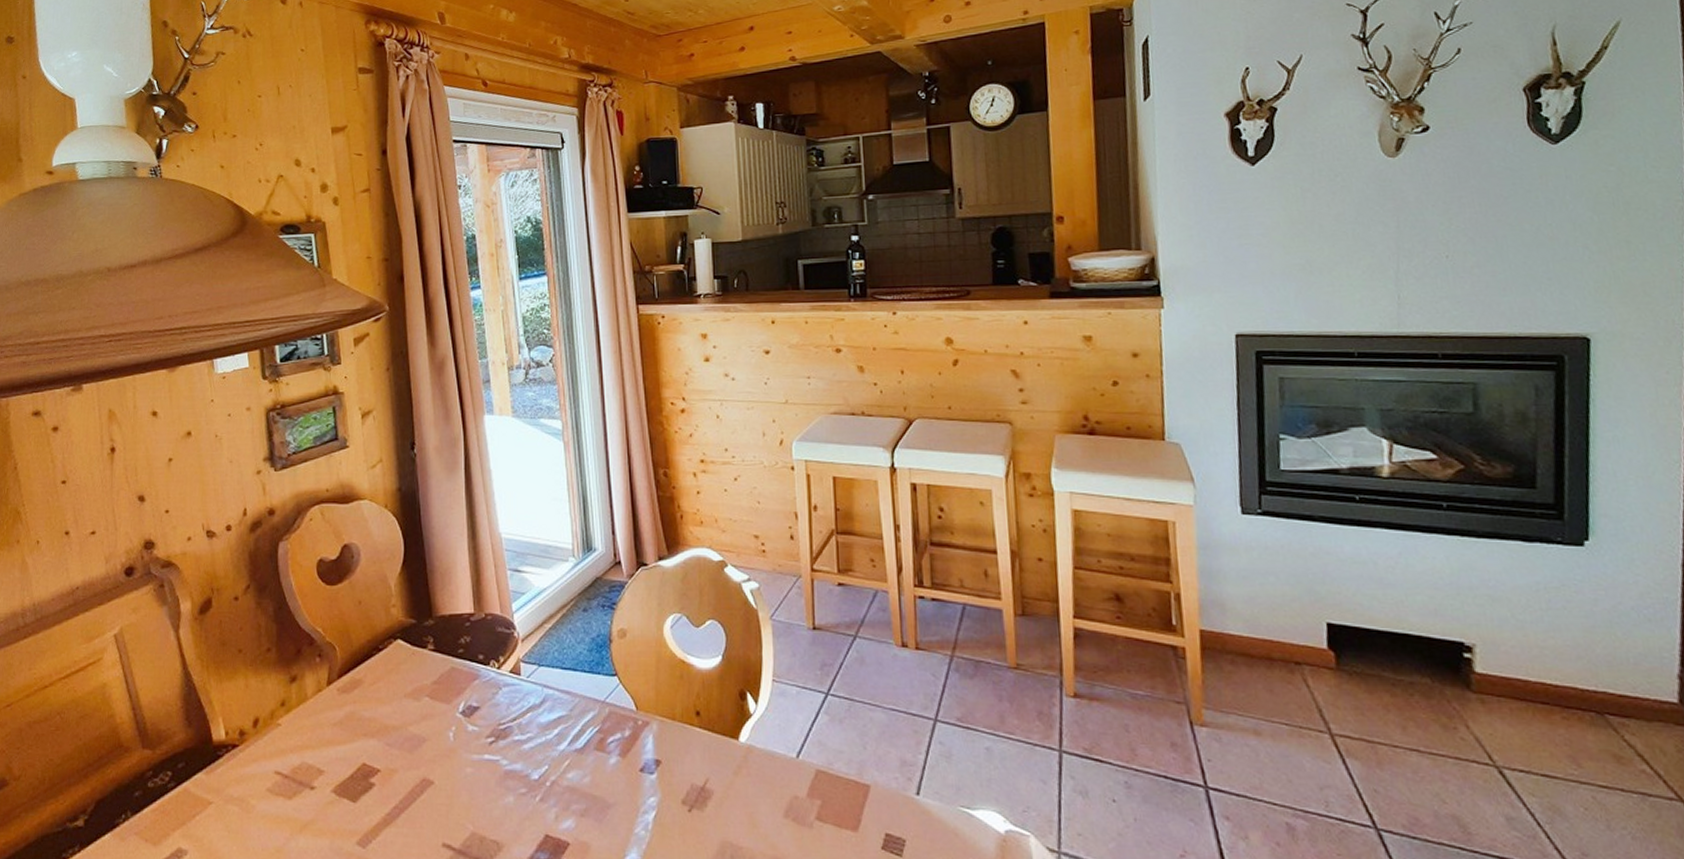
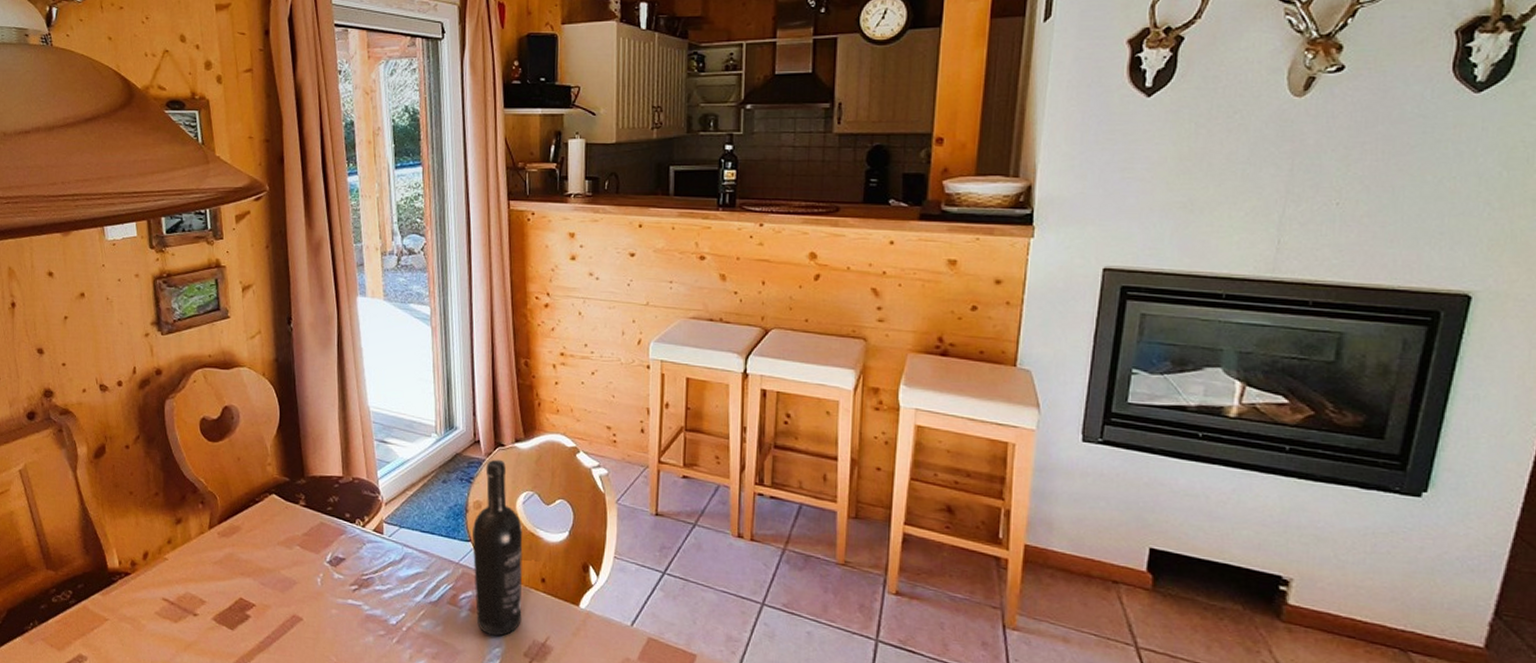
wine bottle: none [618,580,677,783] -> present [472,459,523,637]

